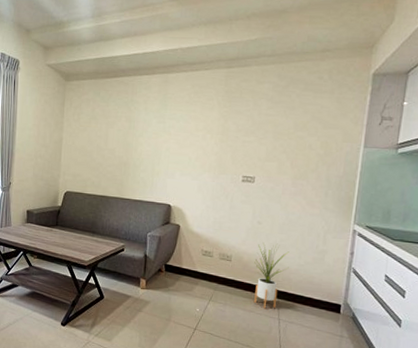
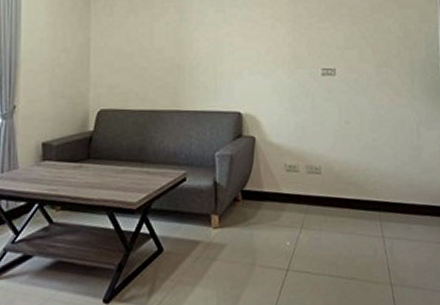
house plant: present [254,242,289,308] -> none [347,145,386,226]

